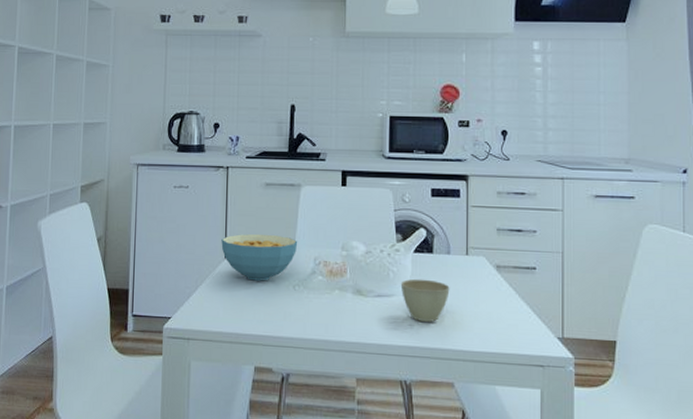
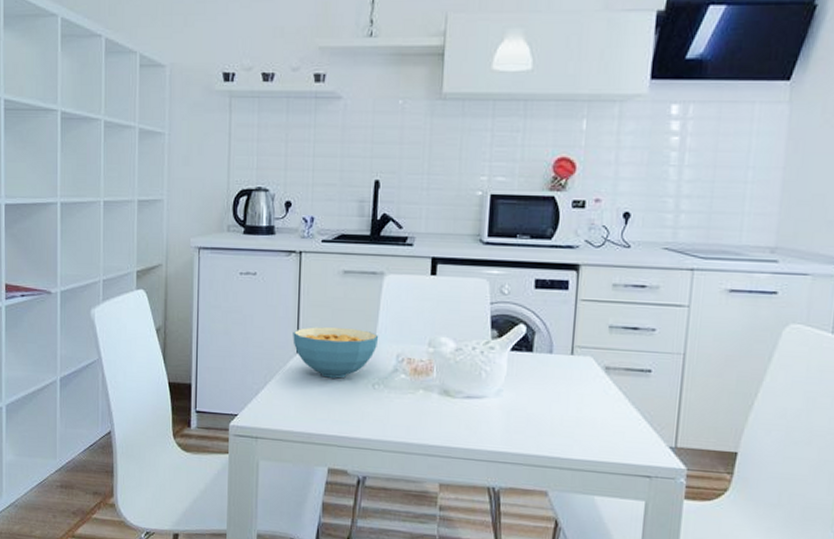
cup: present [400,278,450,322] -> none [493,379,550,427]

